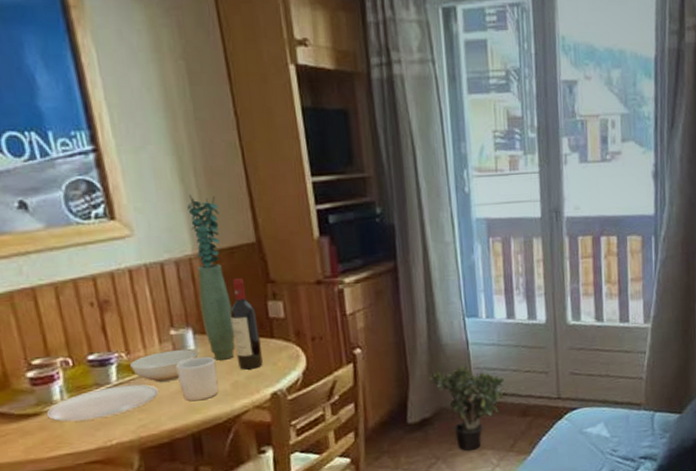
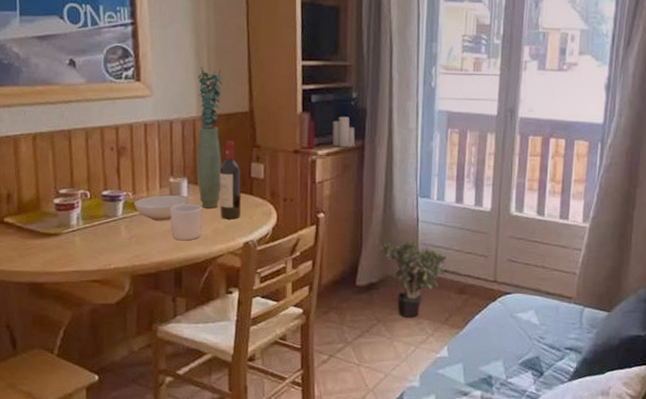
plate: present [46,384,159,422] -> none [64,219,153,245]
candle: none [357,236,387,272] -> present [332,116,356,148]

